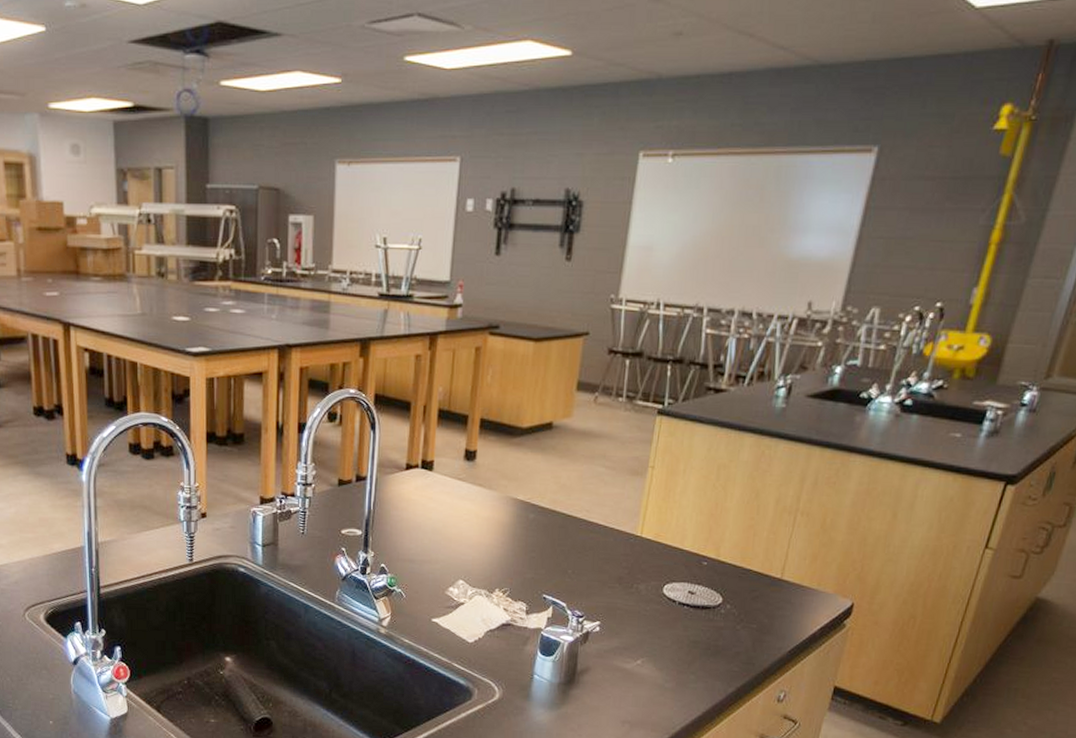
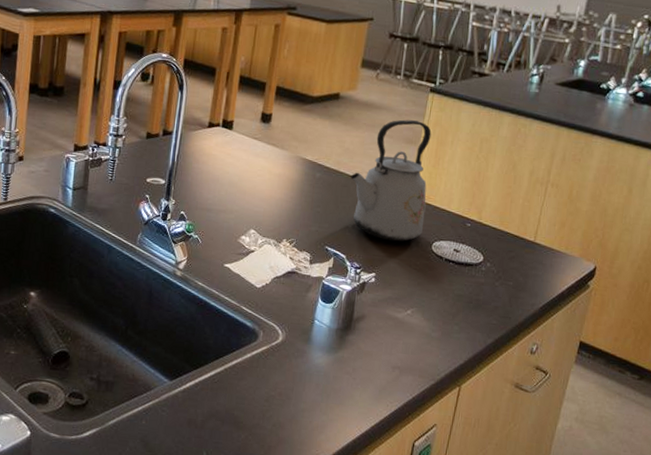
kettle: none [568,448,660,586] -> present [350,119,432,242]

